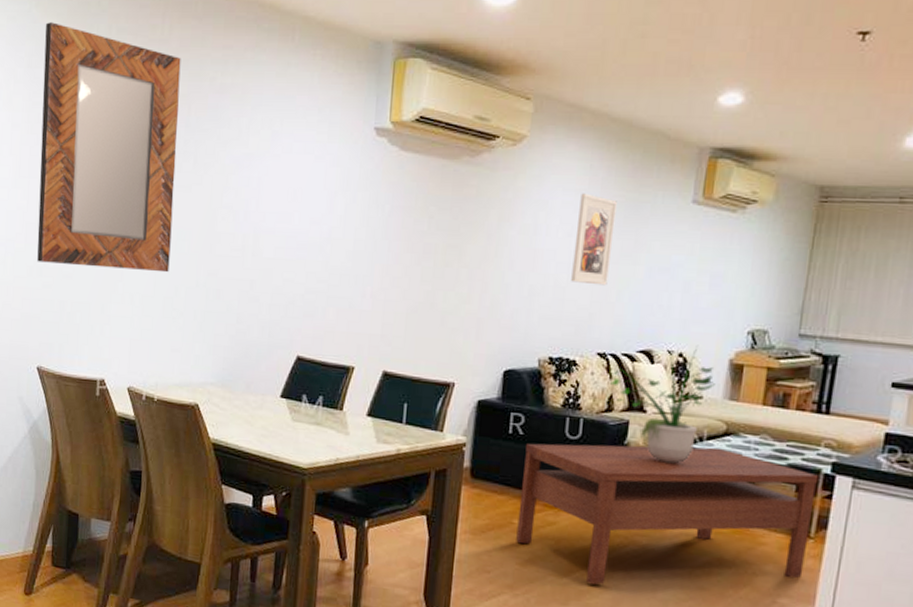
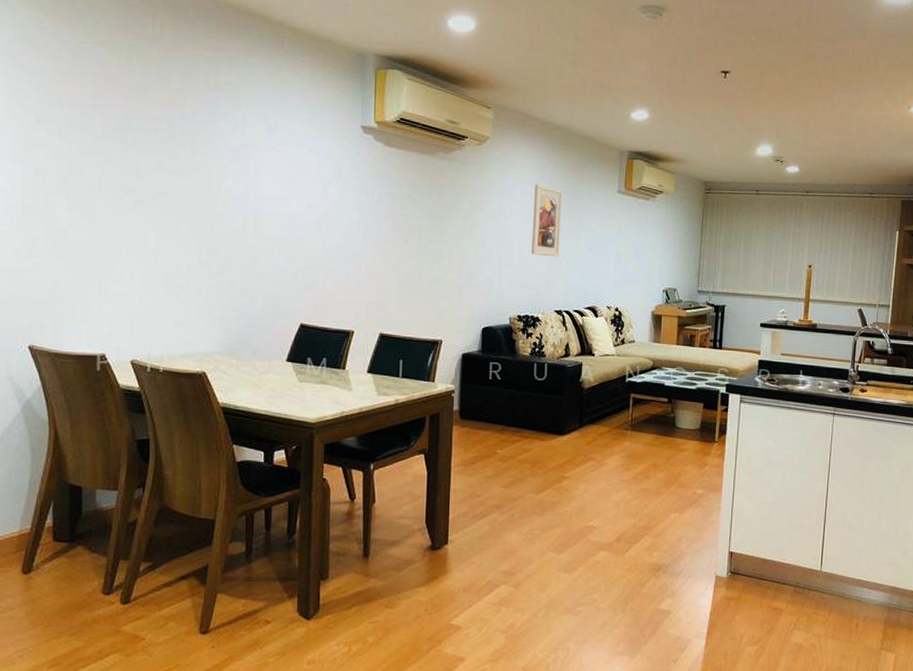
home mirror: present [37,22,181,273] -> none [24,13,174,252]
coffee table: present [516,443,819,585] -> none [500,379,718,497]
potted plant: present [610,346,715,464] -> none [566,302,643,394]

